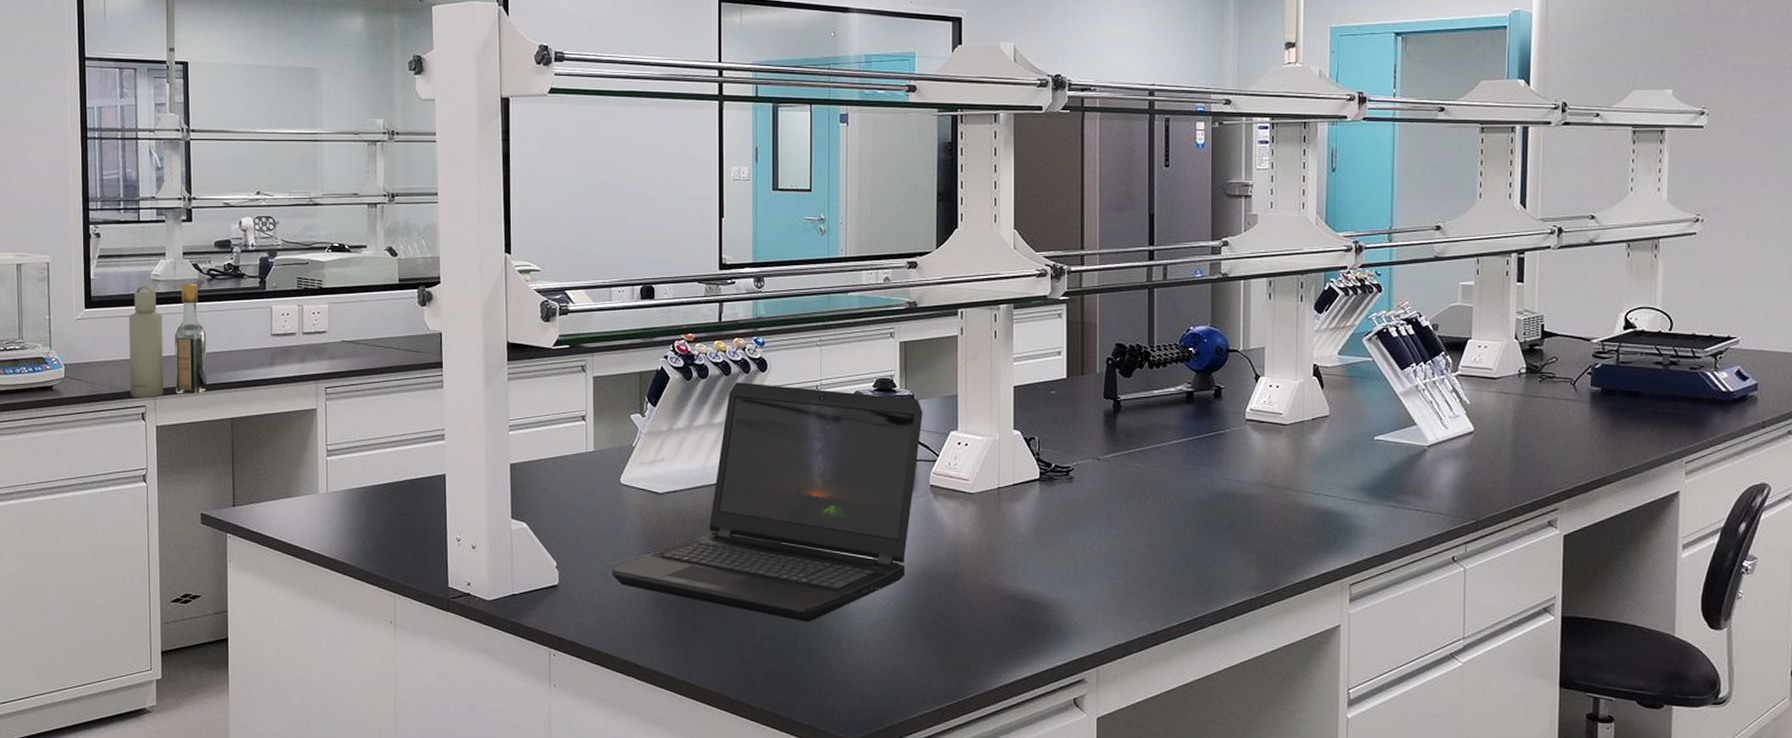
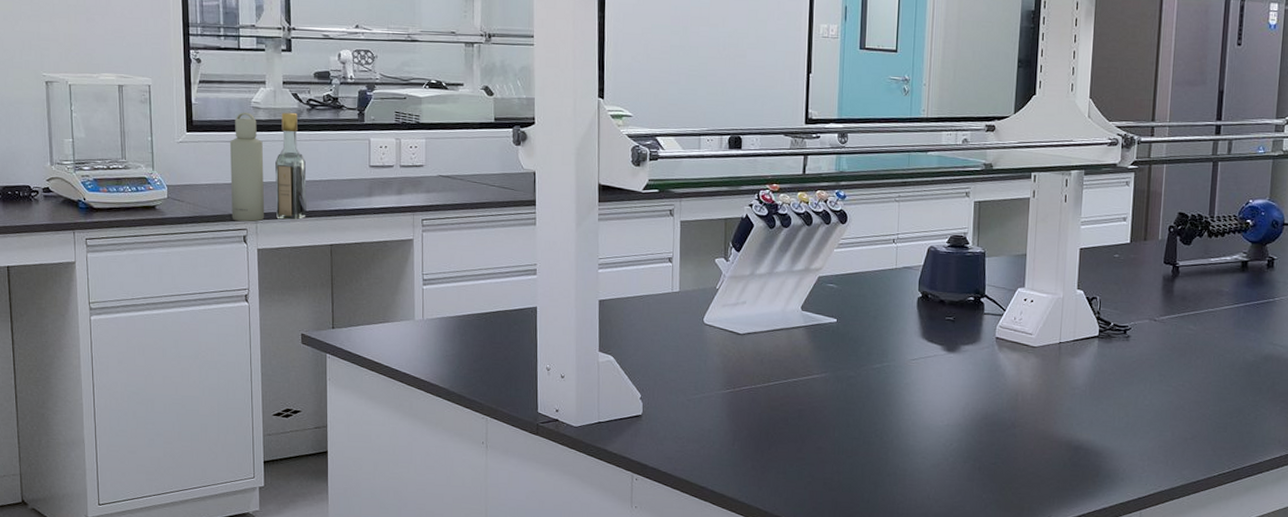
laptop computer: present [612,382,923,622] -> none [693,232,993,459]

